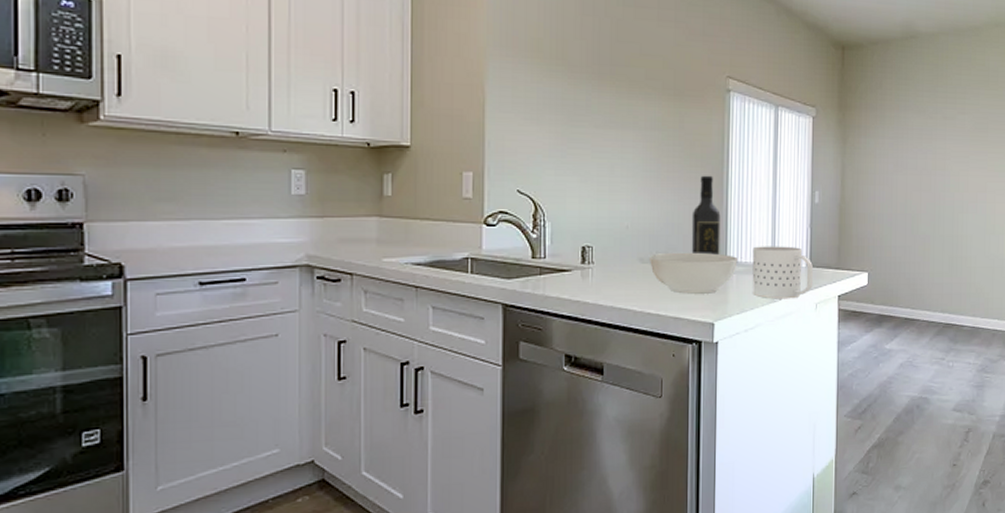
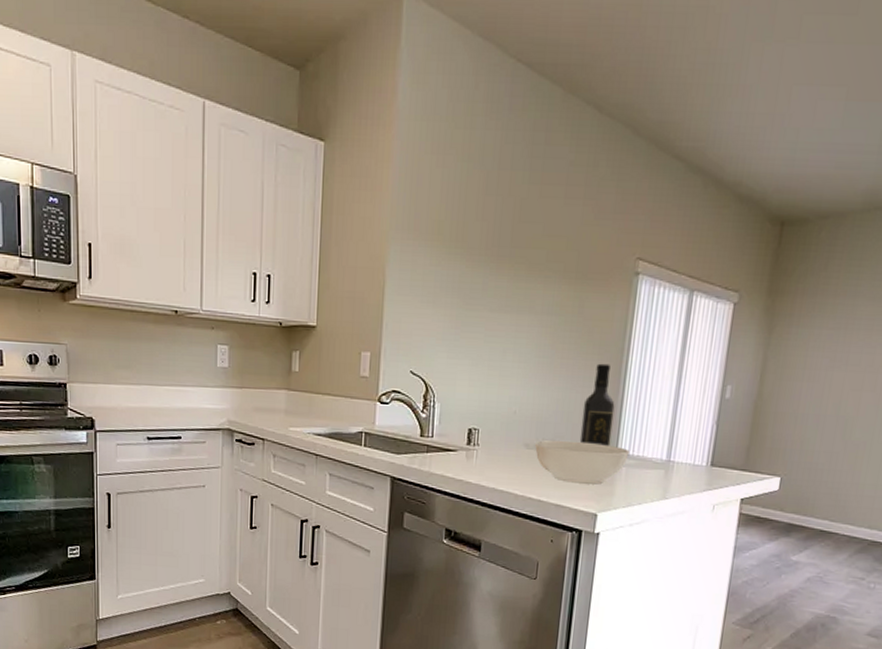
mug: present [752,246,813,299] -> none [641,440,715,498]

